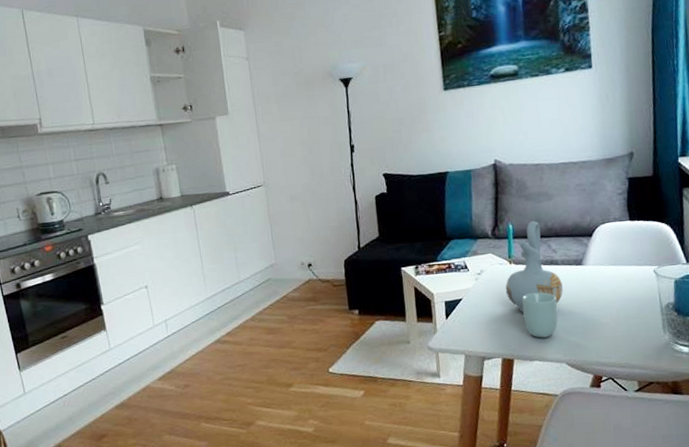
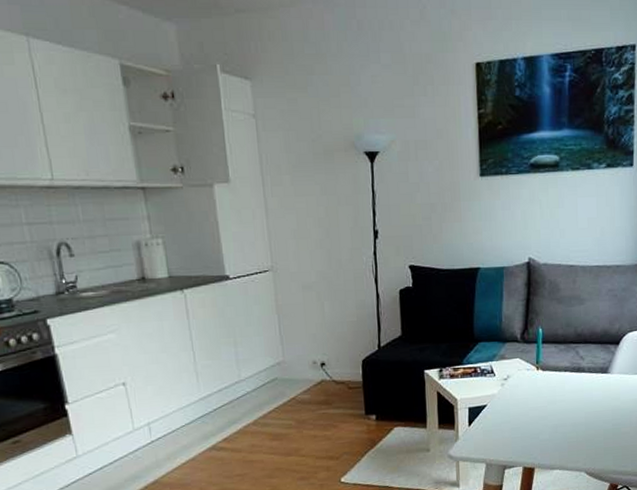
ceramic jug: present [505,220,563,313] -> none [531,325,587,421]
cup: present [522,292,558,338] -> none [546,399,581,447]

